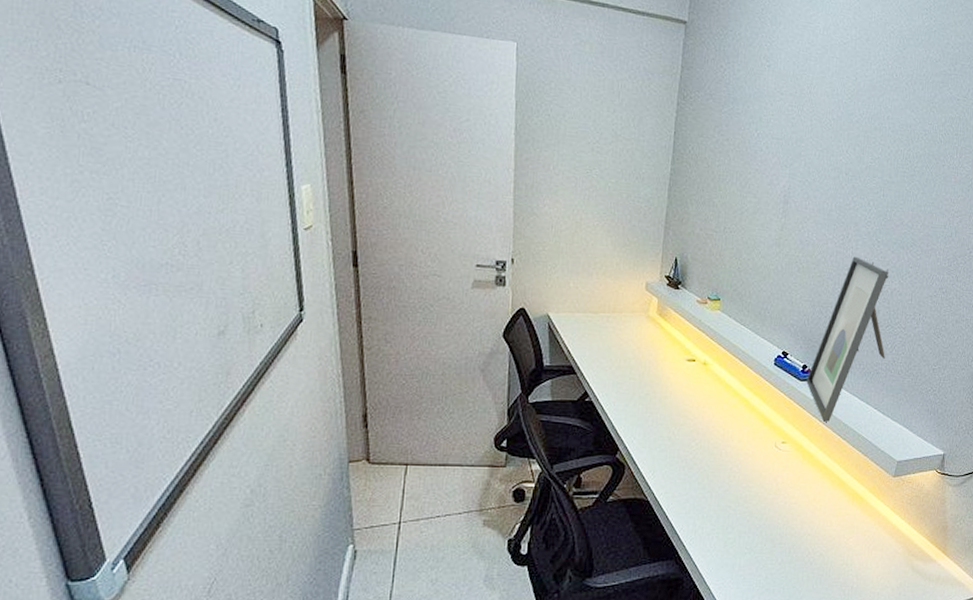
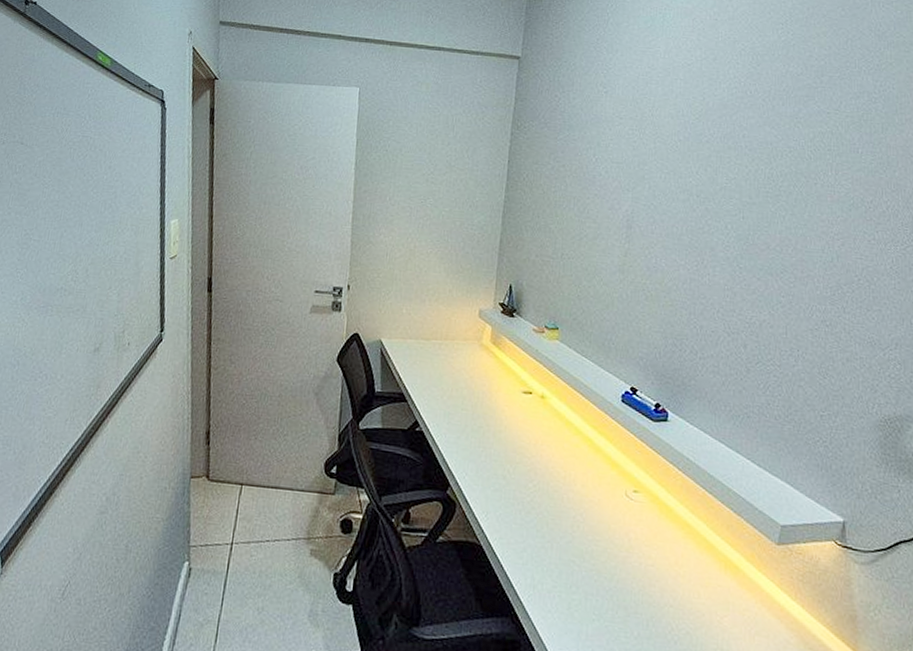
picture frame: present [806,256,889,422] -> none [660,284,757,471]

